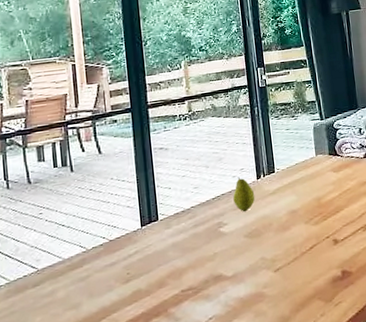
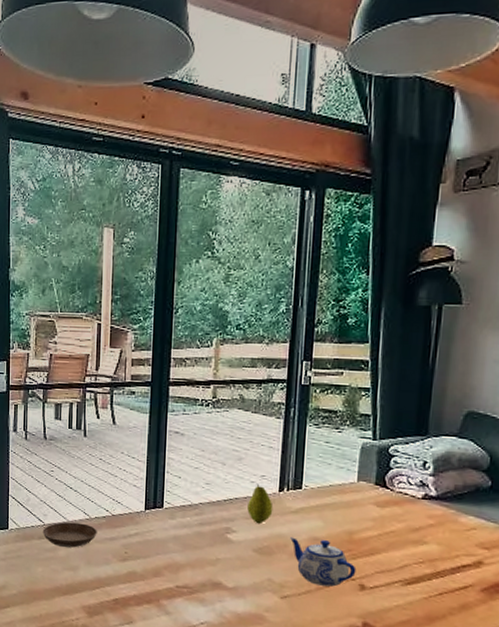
saucer: none [36,256,97,289] -> present [42,522,97,548]
teapot: none [273,210,329,251] -> present [290,537,356,587]

